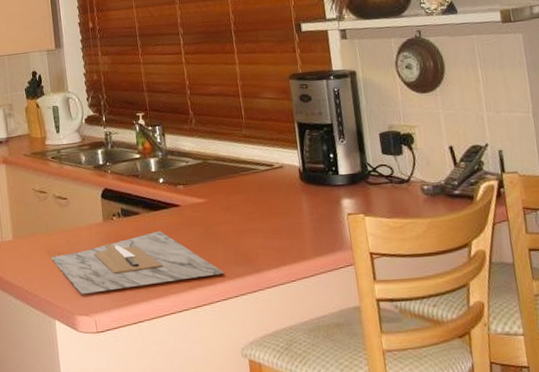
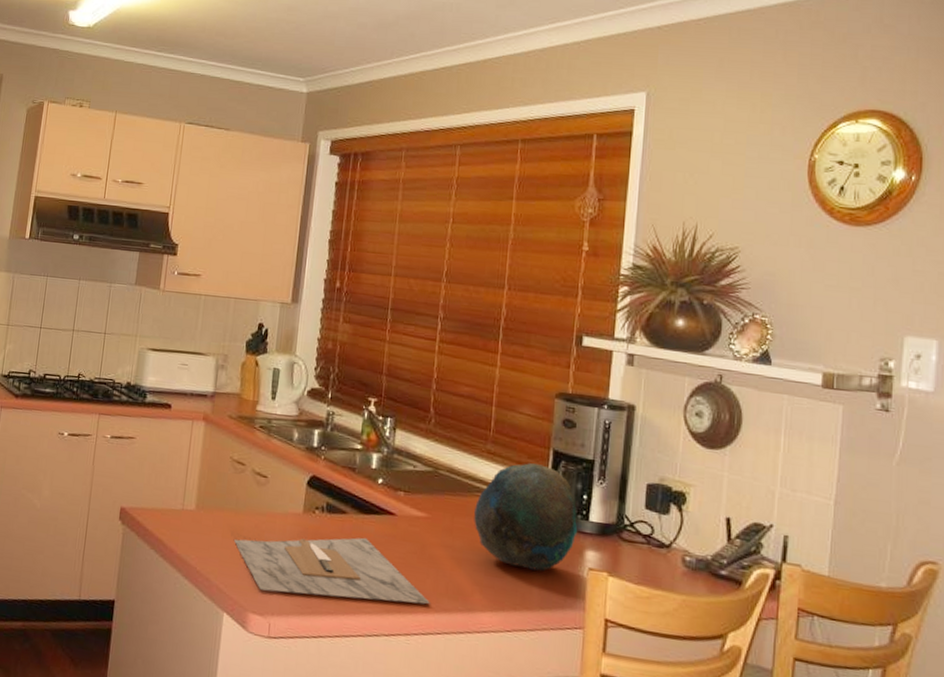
decorative bowl: none [243,137,332,227] -> present [474,463,578,571]

